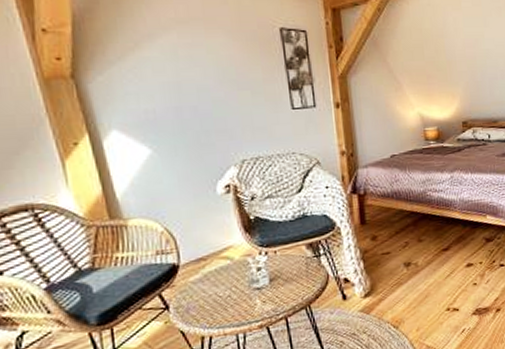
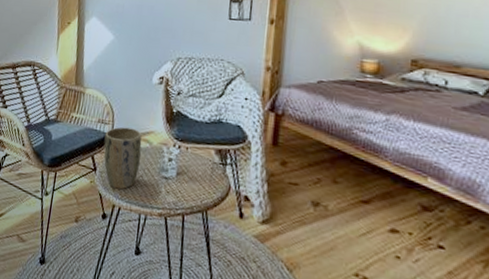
plant pot: none [170,248,225,320] -> present [104,127,142,190]

